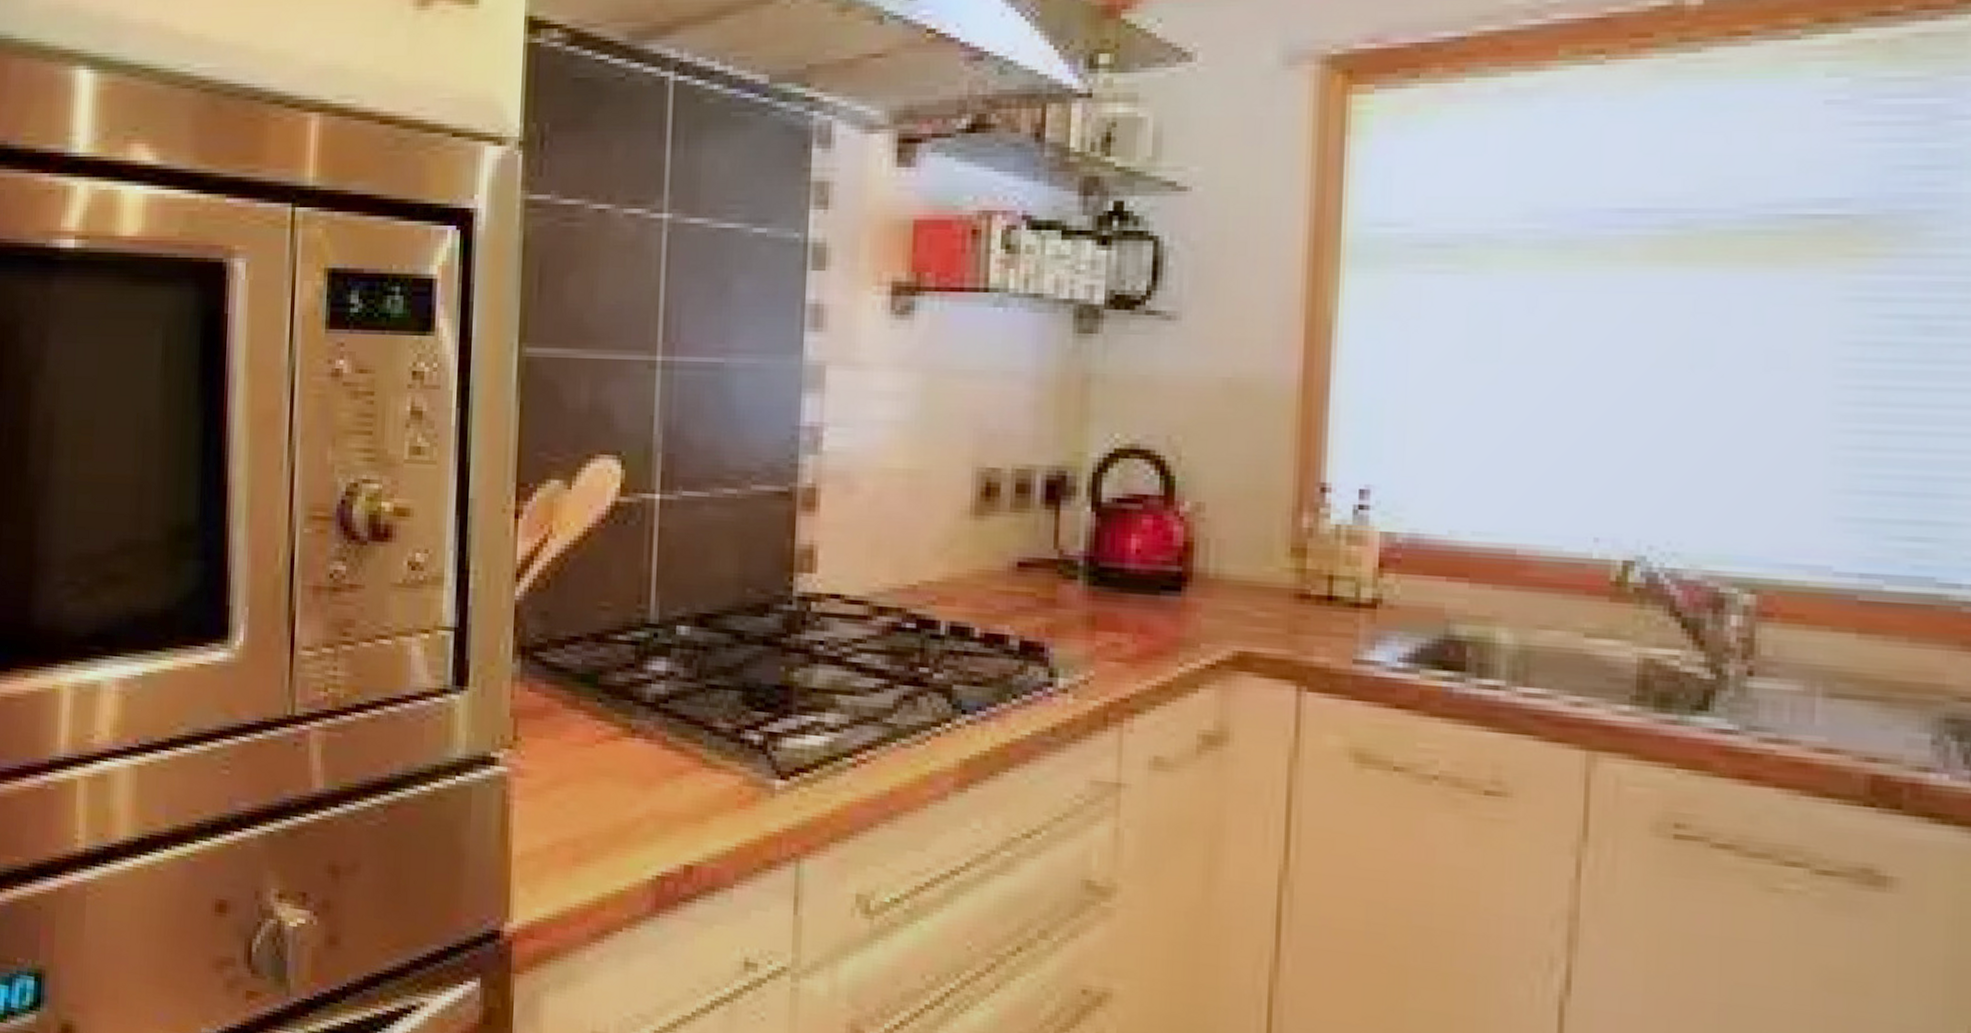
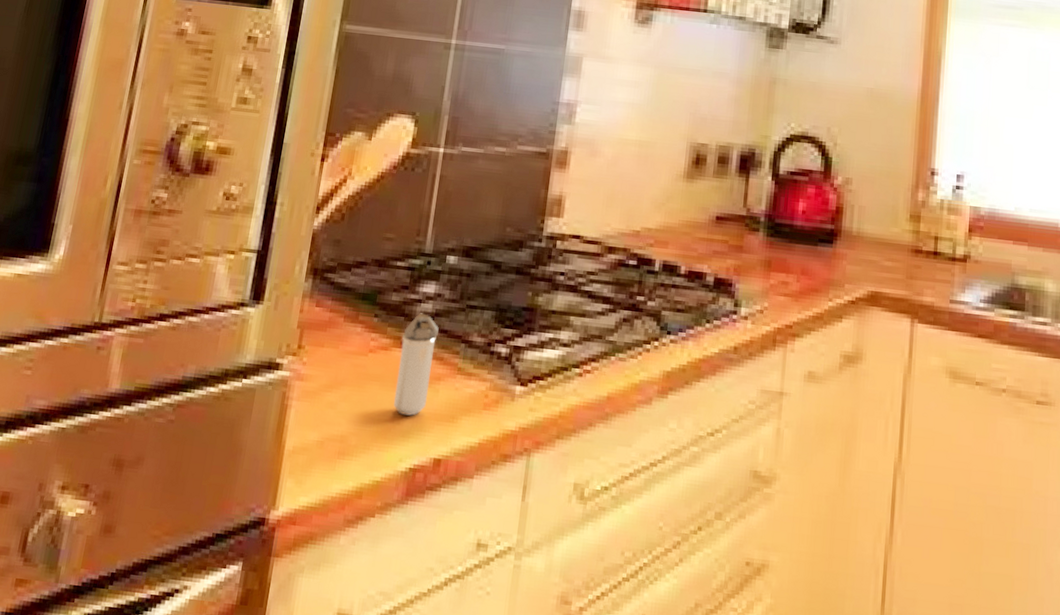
shaker: none [630,695,675,816] -> present [394,313,439,416]

